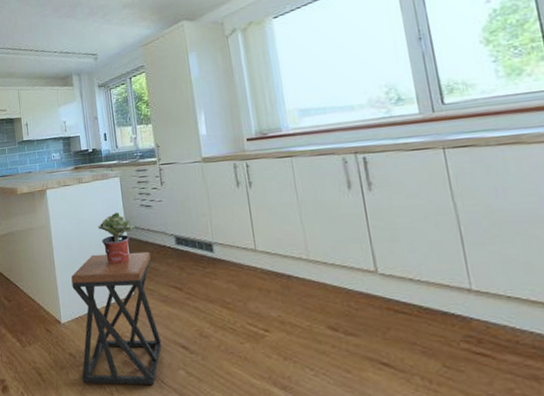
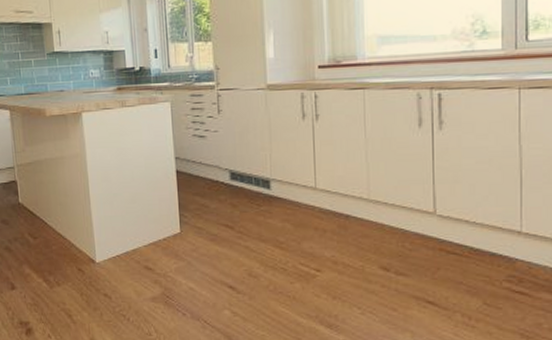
stool: present [71,251,162,386] -> none [109,187,208,326]
potted plant: present [98,212,136,264] -> none [142,142,187,199]

